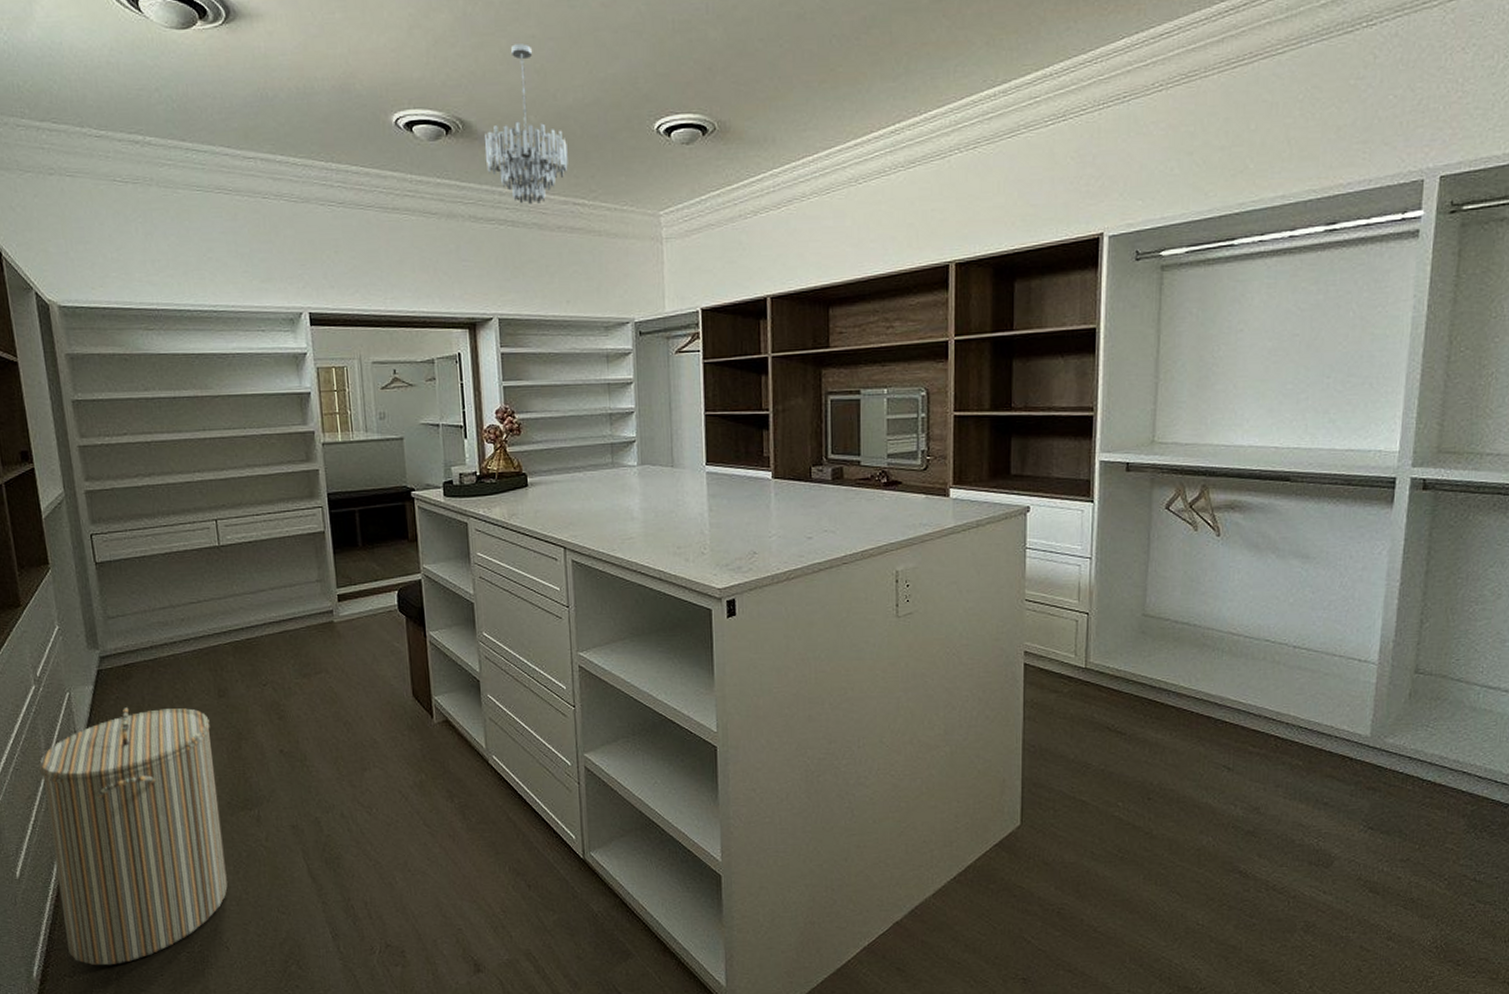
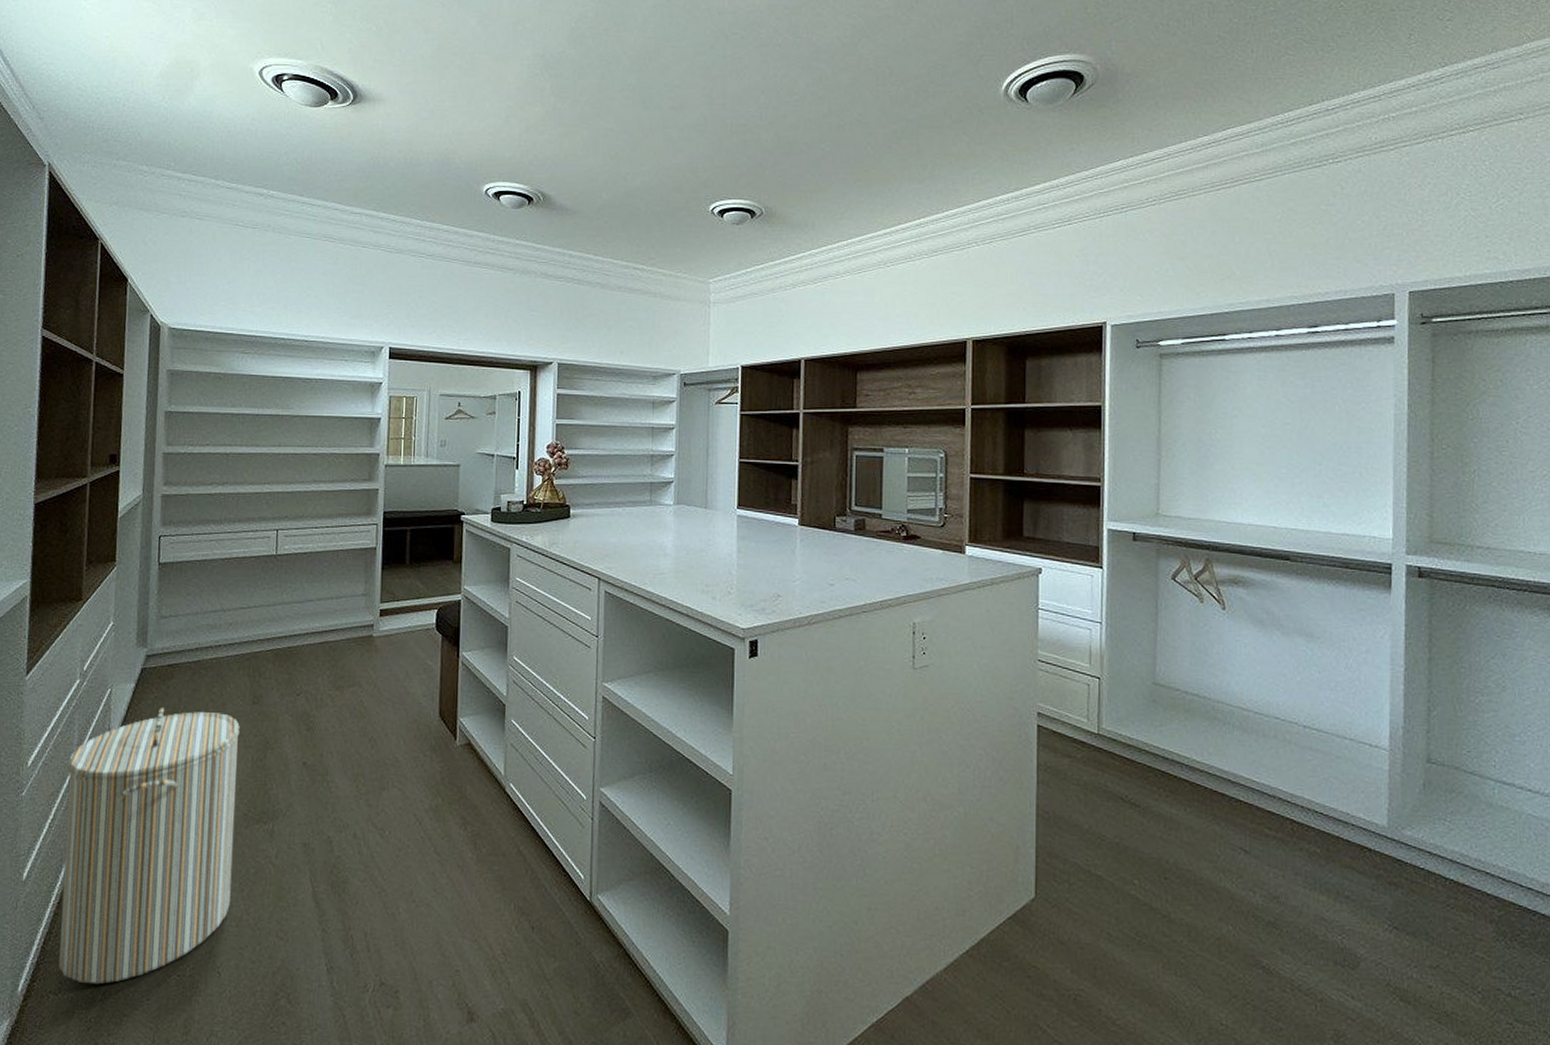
chandelier: present [485,44,568,204] -> none [560,135,632,266]

